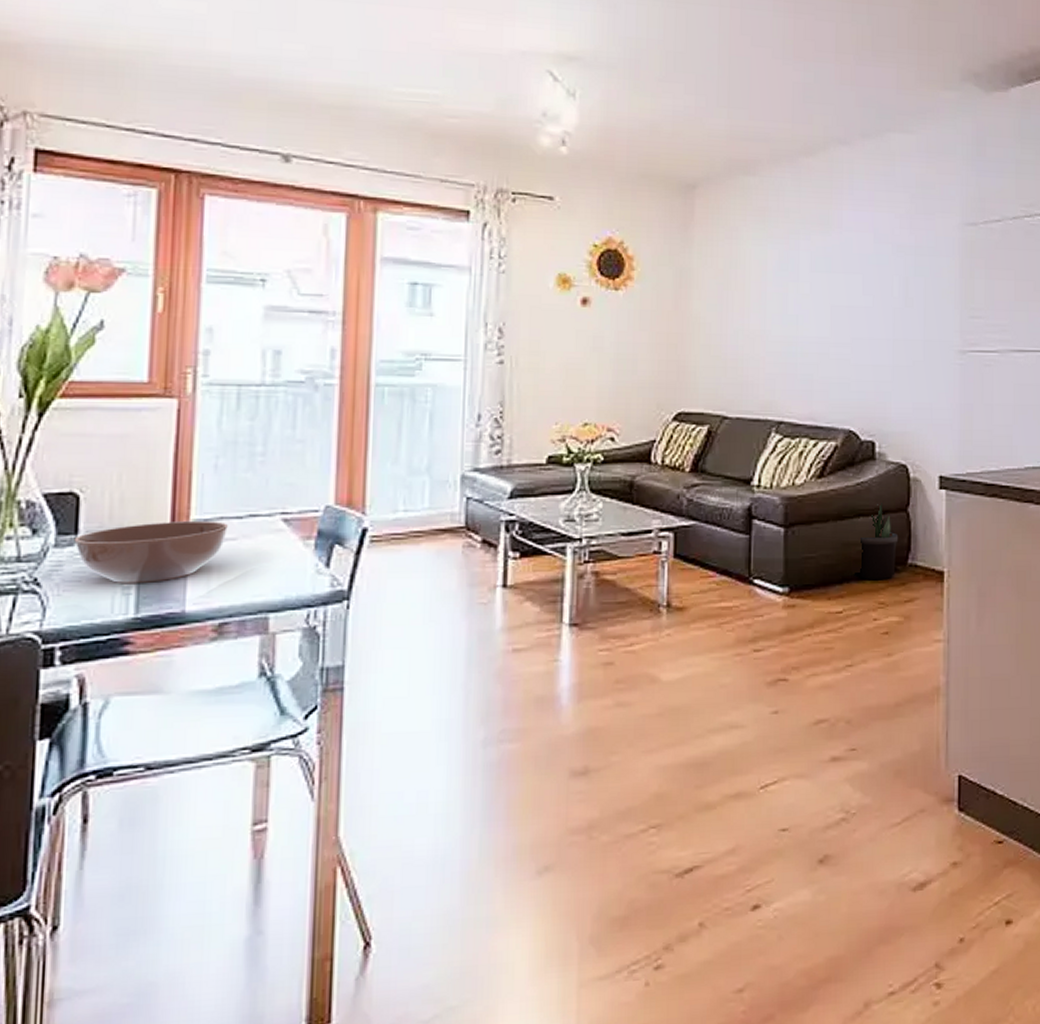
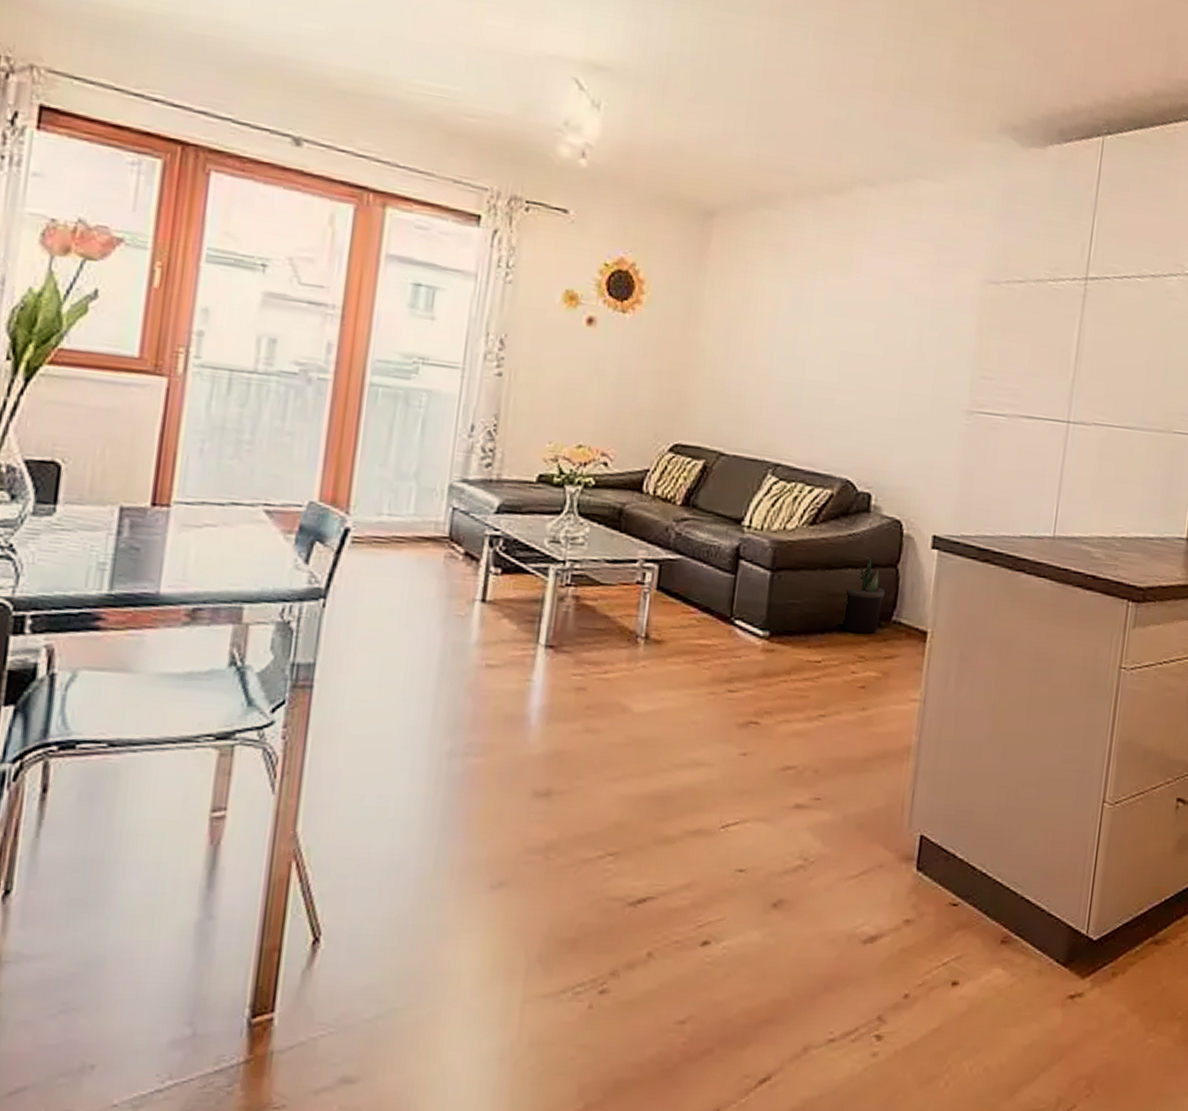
bowl: present [74,520,228,585] -> none [52,500,209,562]

